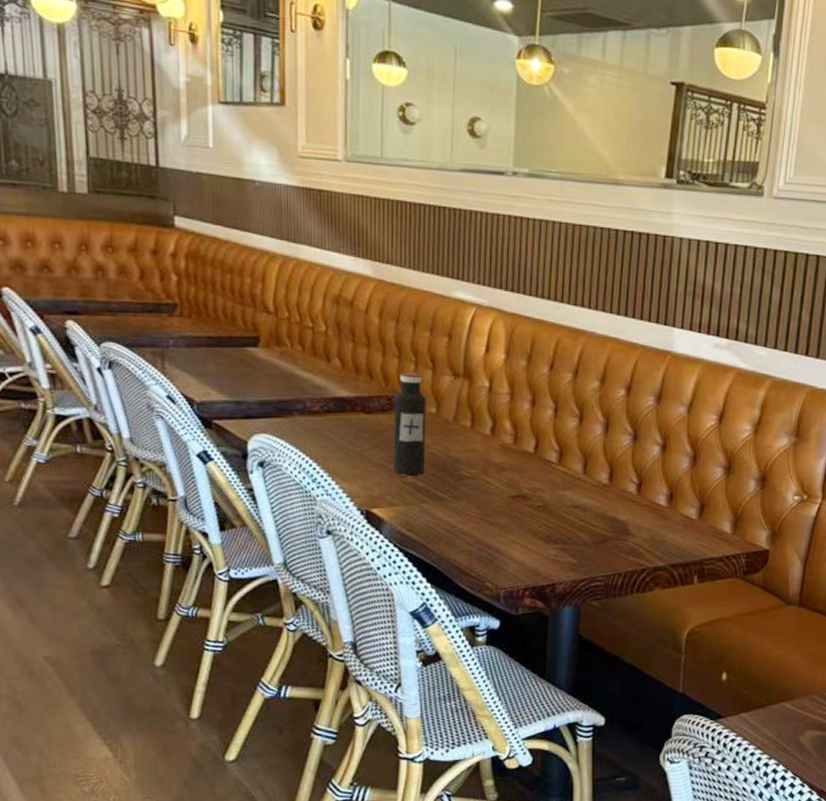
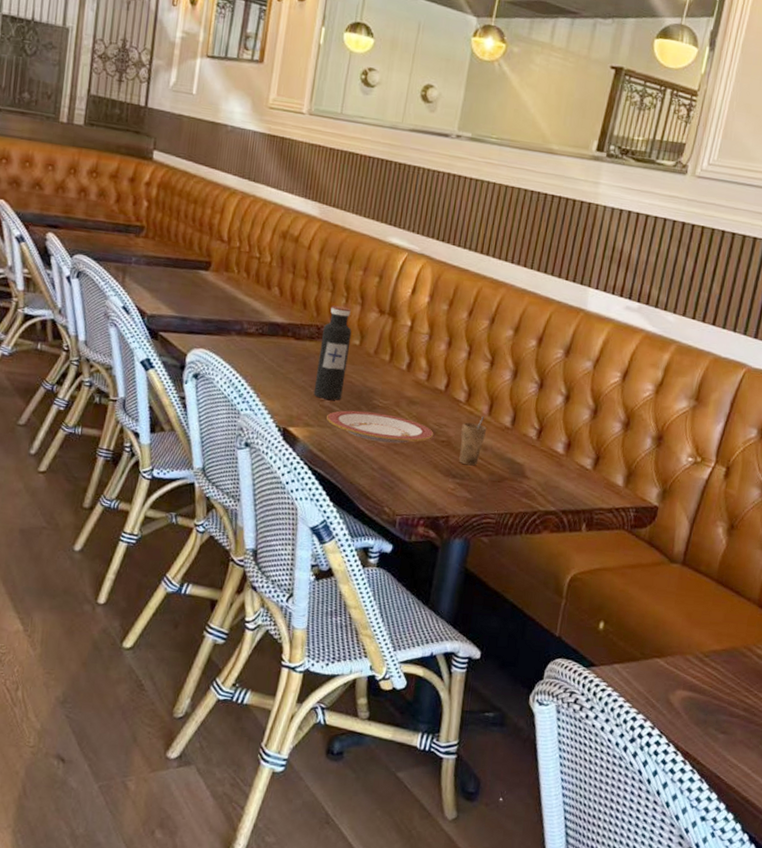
plate: none [411,483,529,515] -> present [326,410,434,444]
cup: none [557,475,584,529] -> present [459,416,487,466]

